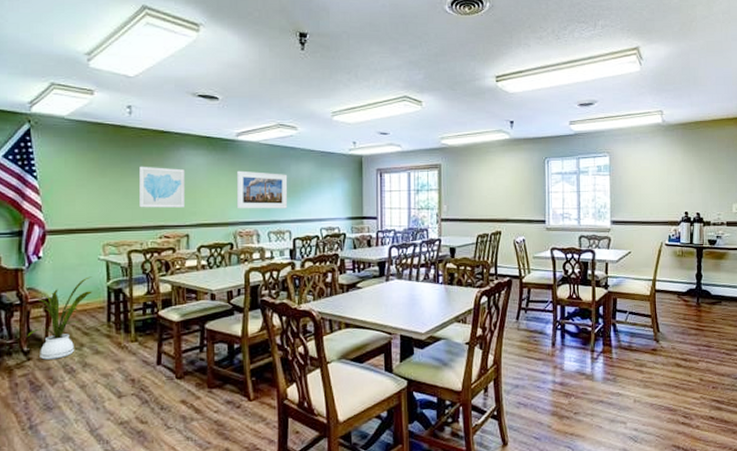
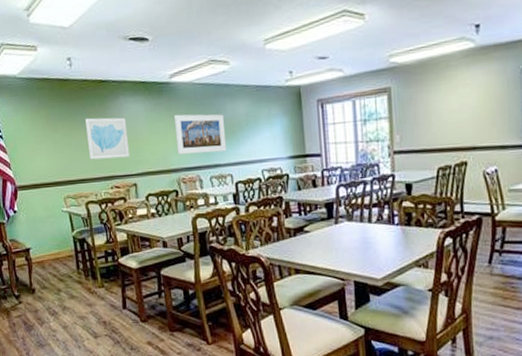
house plant: present [28,276,92,360] -> none [16,227,61,303]

